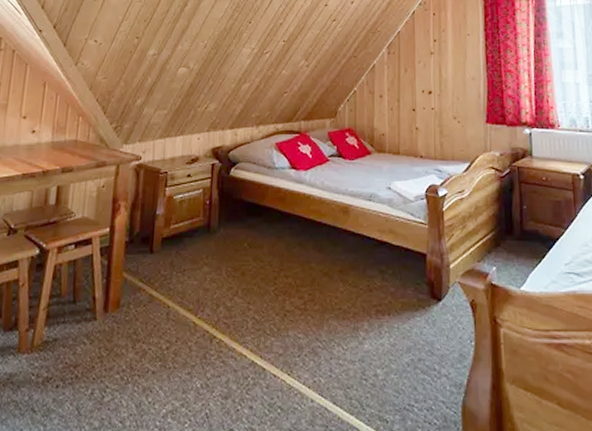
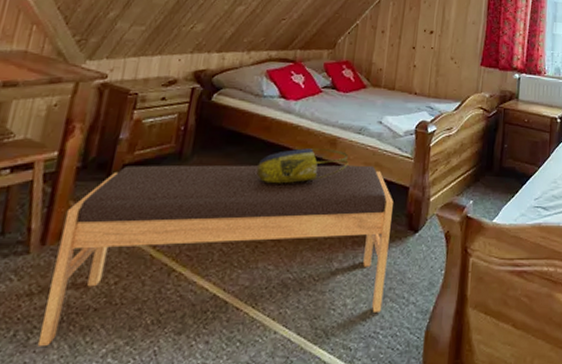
bench: none [110,232,414,404] -> present [37,165,393,346]
tote bag: none [278,217,363,253] -> present [257,148,349,184]

